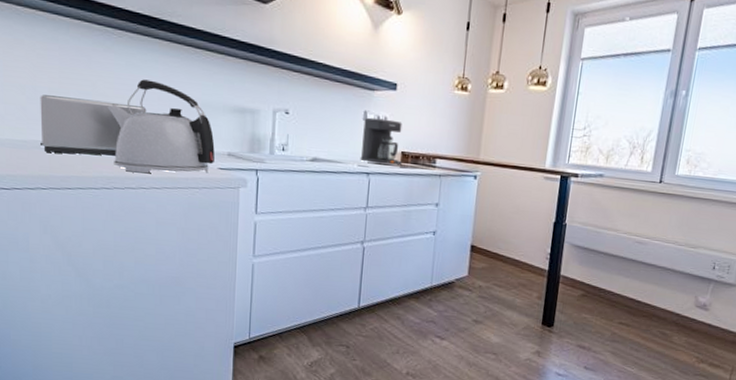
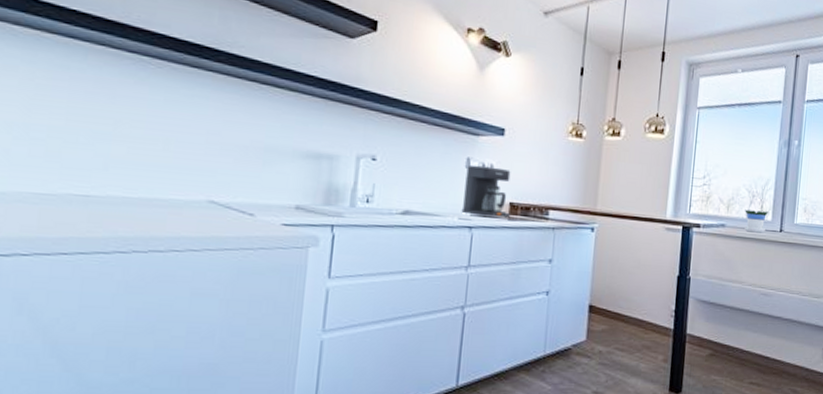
toaster: present [39,94,147,156] -> none [25,134,189,211]
kettle: present [107,79,215,174] -> none [132,118,279,233]
flowerpot: none [623,160,650,184] -> present [744,209,769,233]

